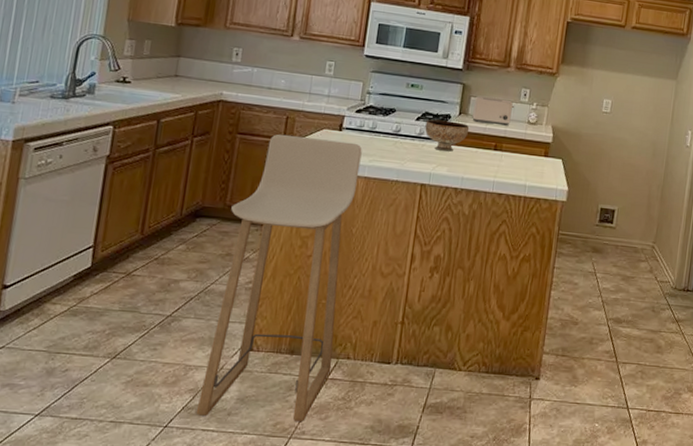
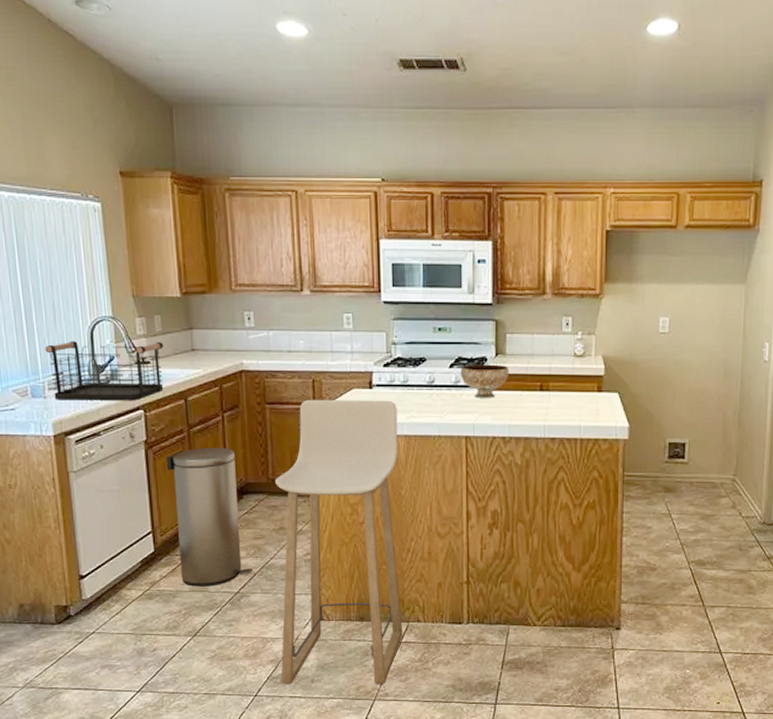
dish rack: none [23,53,148,116] -> present [45,341,164,400]
pedal bin: none [113,168,197,308] -> present [166,448,253,587]
toaster: present [471,96,515,126] -> none [509,332,557,362]

